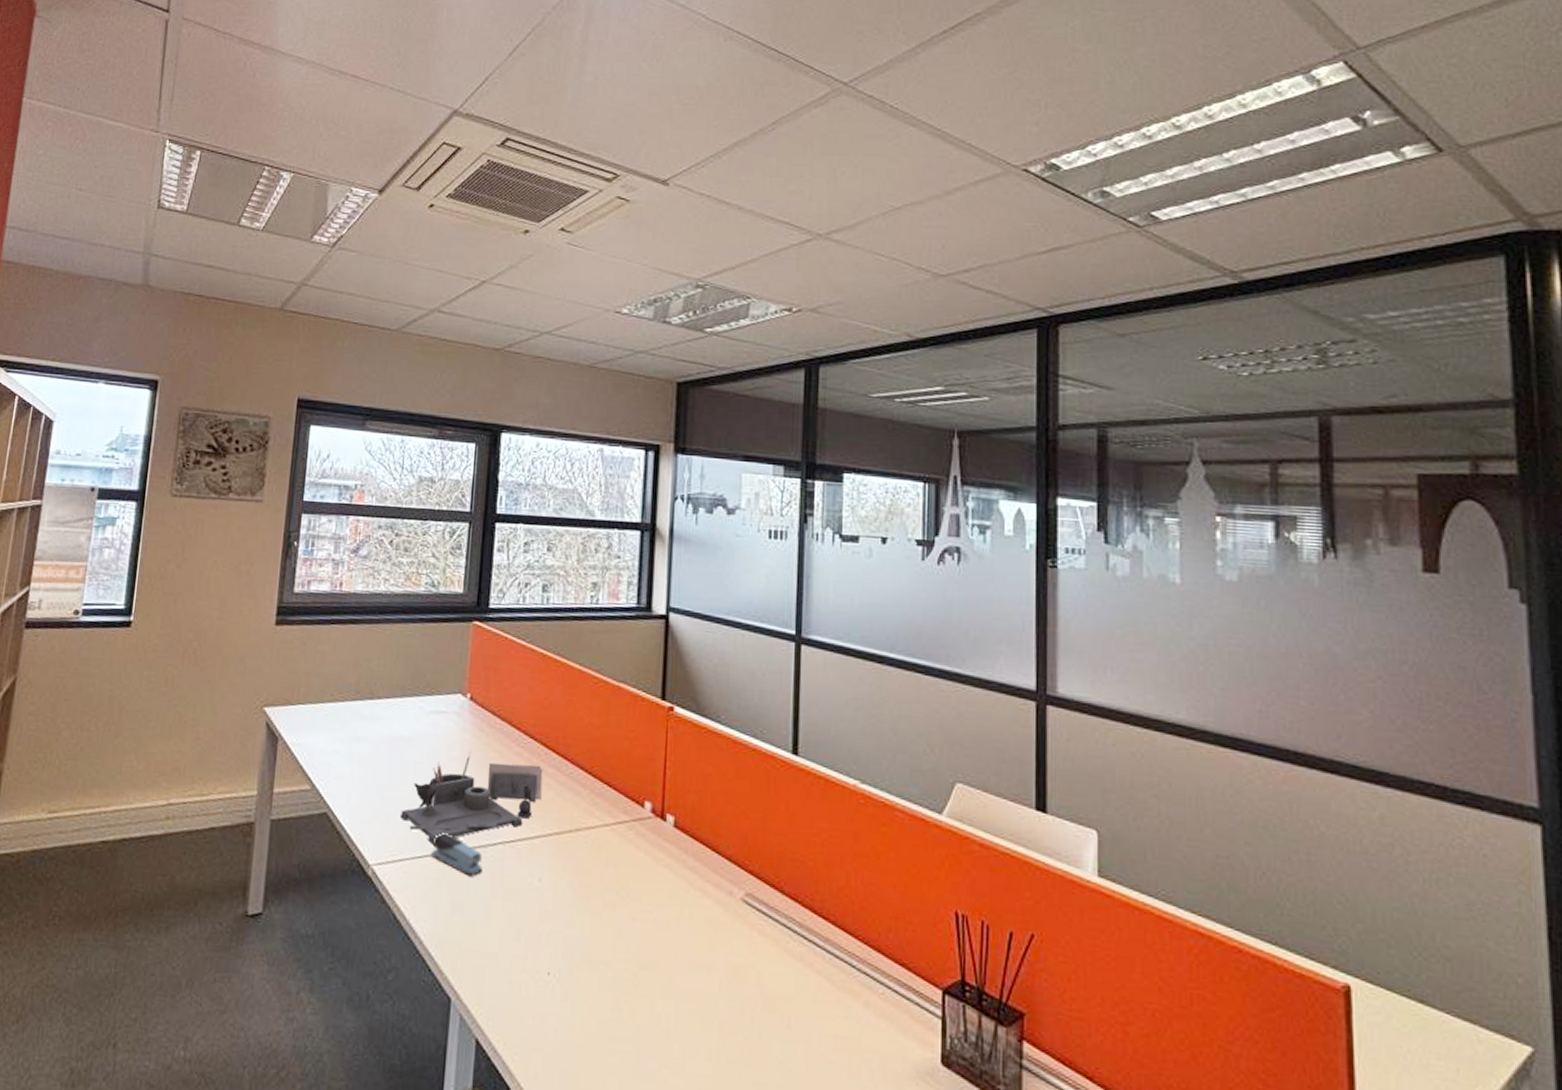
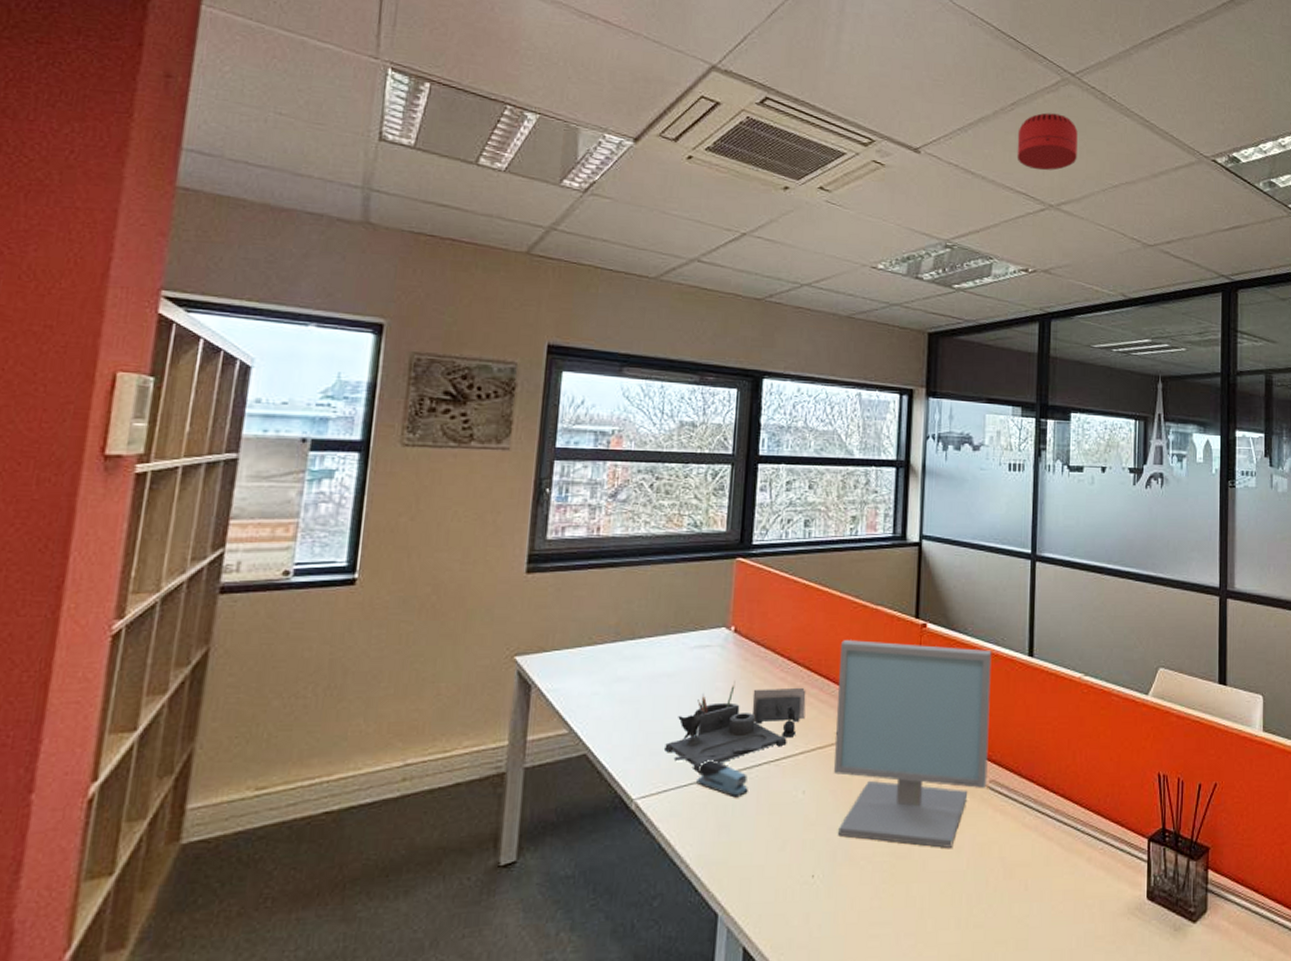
computer monitor: none [571,718,749,965] -> present [833,640,992,848]
smoke detector: none [778,130,852,196] -> present [1017,113,1078,171]

